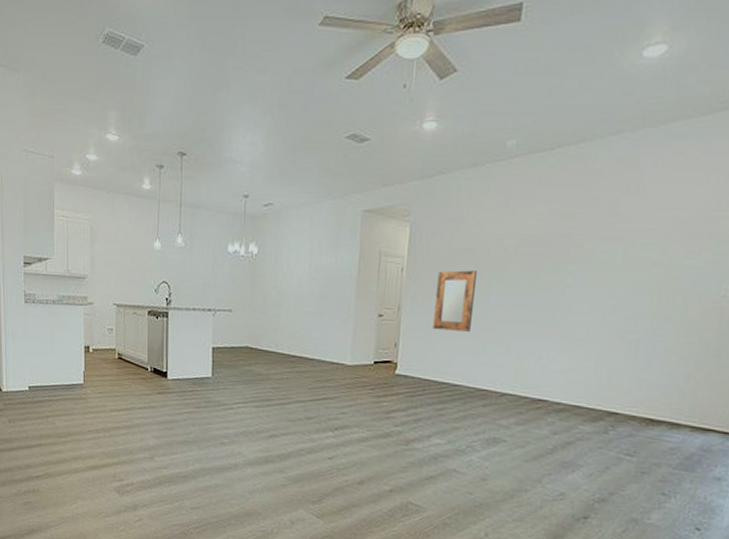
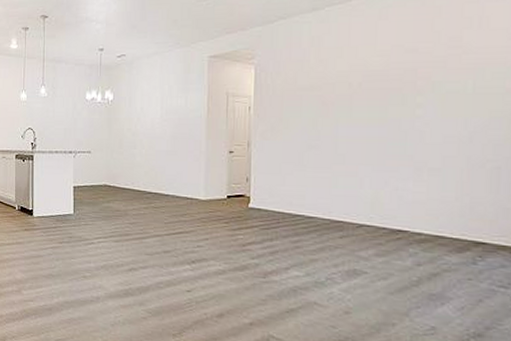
home mirror: present [433,270,478,332] -> none [283,106,325,165]

